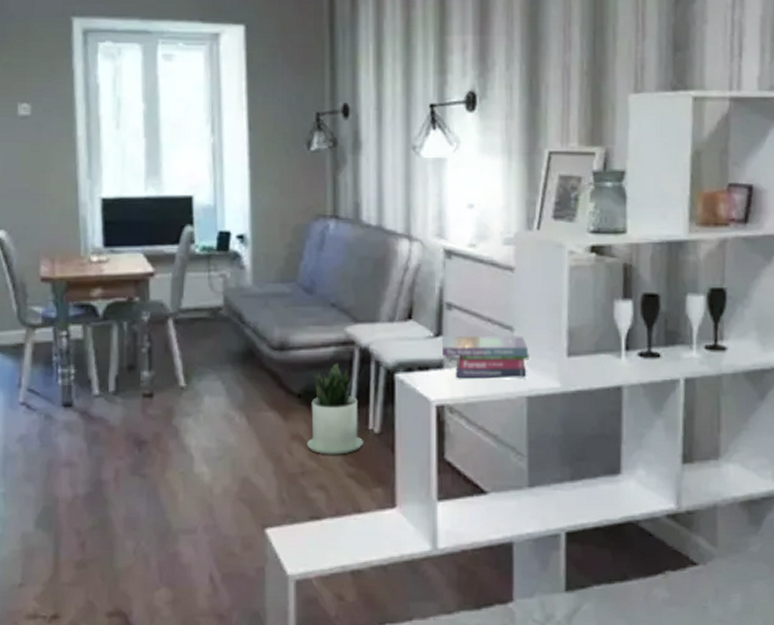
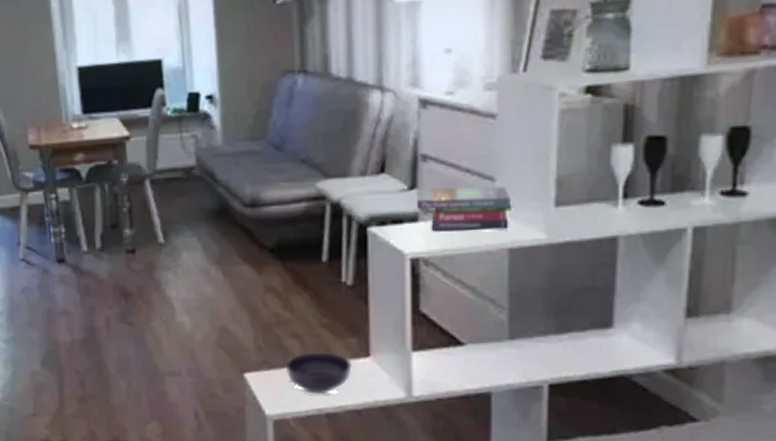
planter: present [307,363,363,455] -> none [281,218,336,306]
bowl: none [310,504,378,549] -> present [285,352,352,394]

